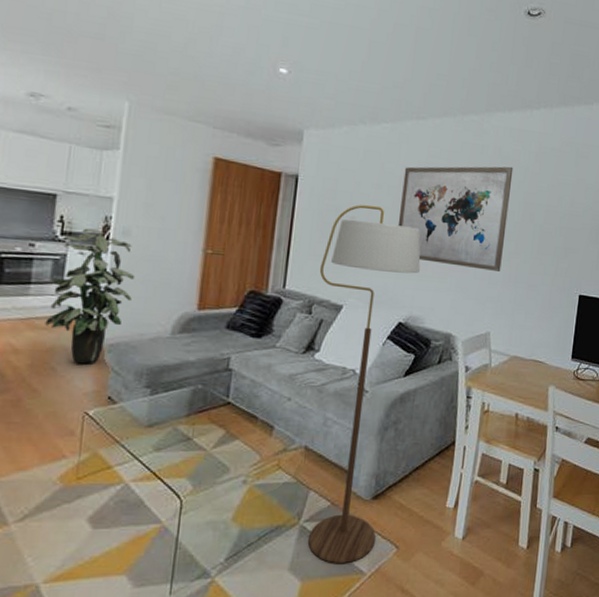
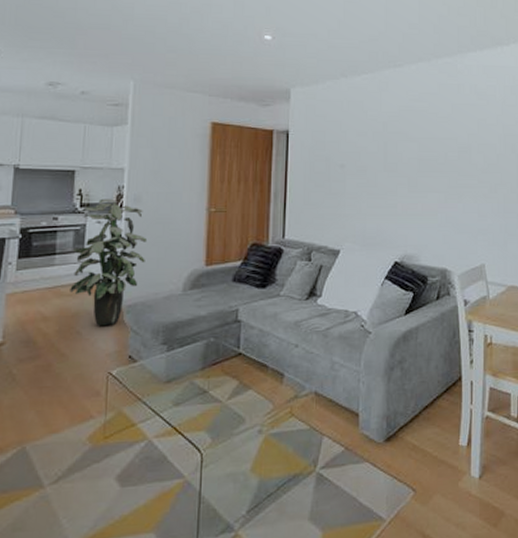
floor lamp: present [307,204,421,563] -> none [315,153,410,510]
wall art: present [397,166,514,271] -> none [385,102,490,203]

